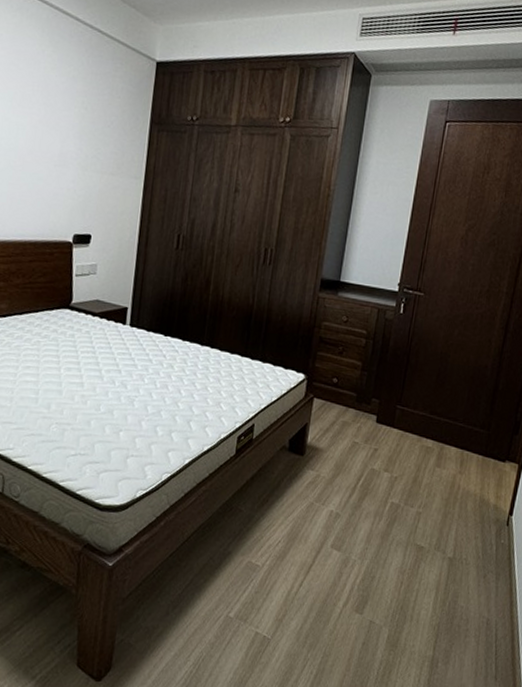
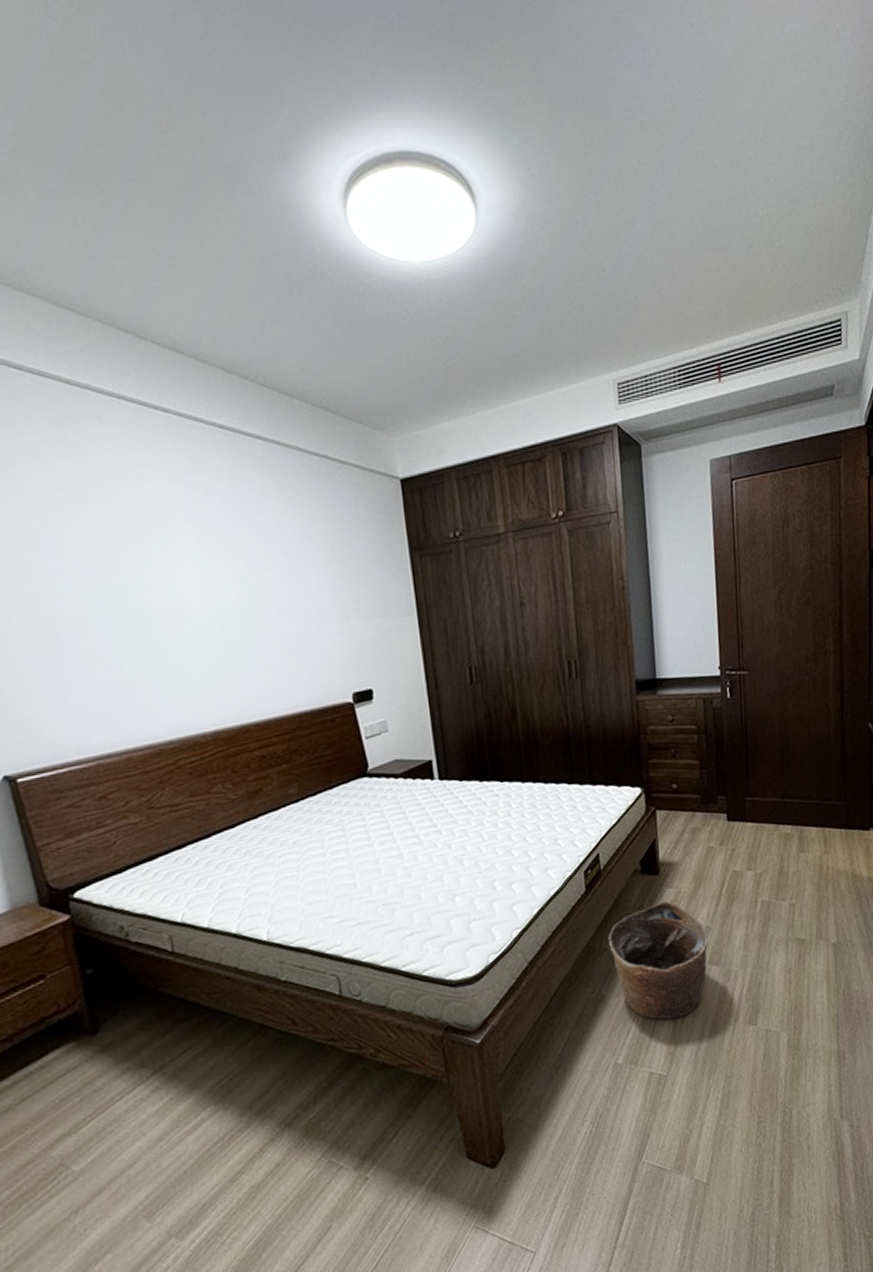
basket: none [245,480,336,590] -> present [608,900,709,1020]

